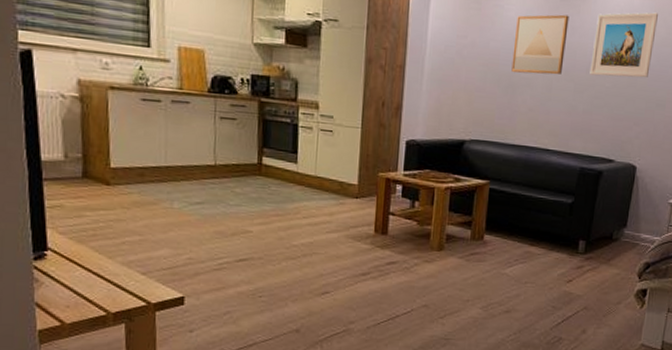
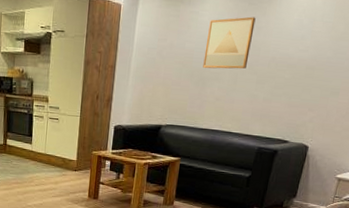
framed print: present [590,12,658,78] -> none [271,10,338,70]

